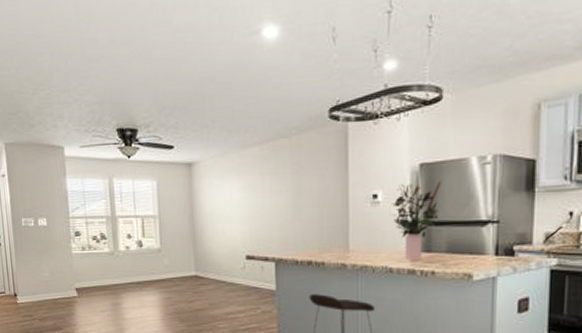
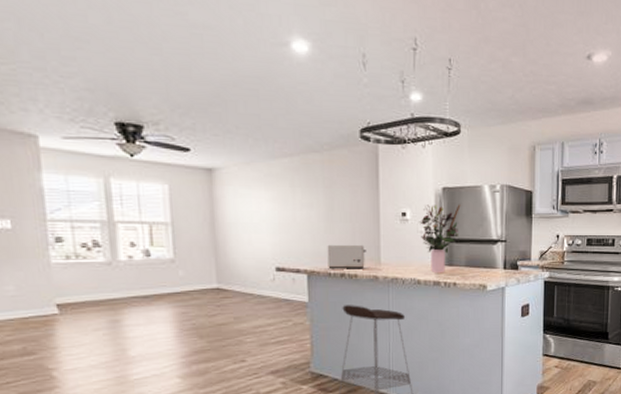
toaster: none [295,230,334,257] -> present [327,244,366,270]

